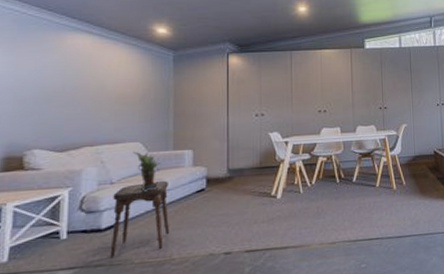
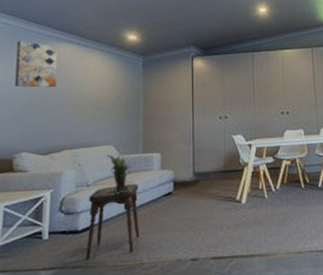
wall art: none [24,29,76,81] -> present [15,41,58,88]

